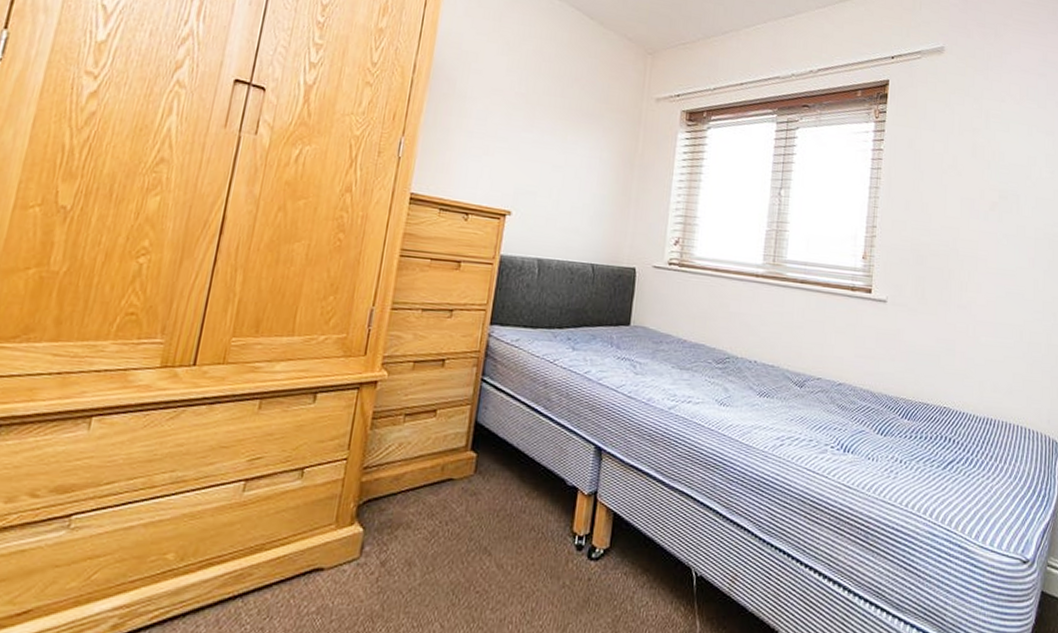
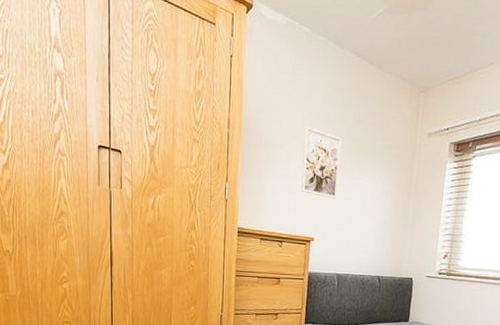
wall art: none [498,79,554,165] -> present [300,127,342,199]

